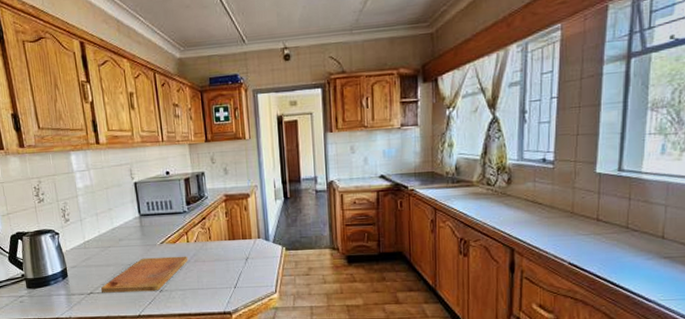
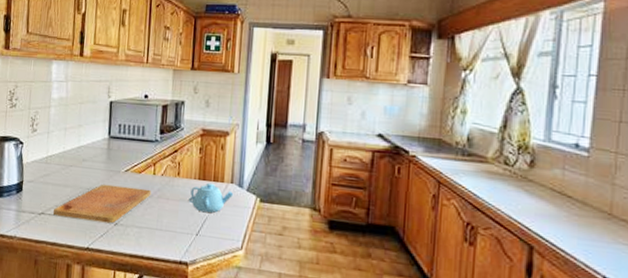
teapot: none [223,241,262,268] -> present [189,182,234,214]

